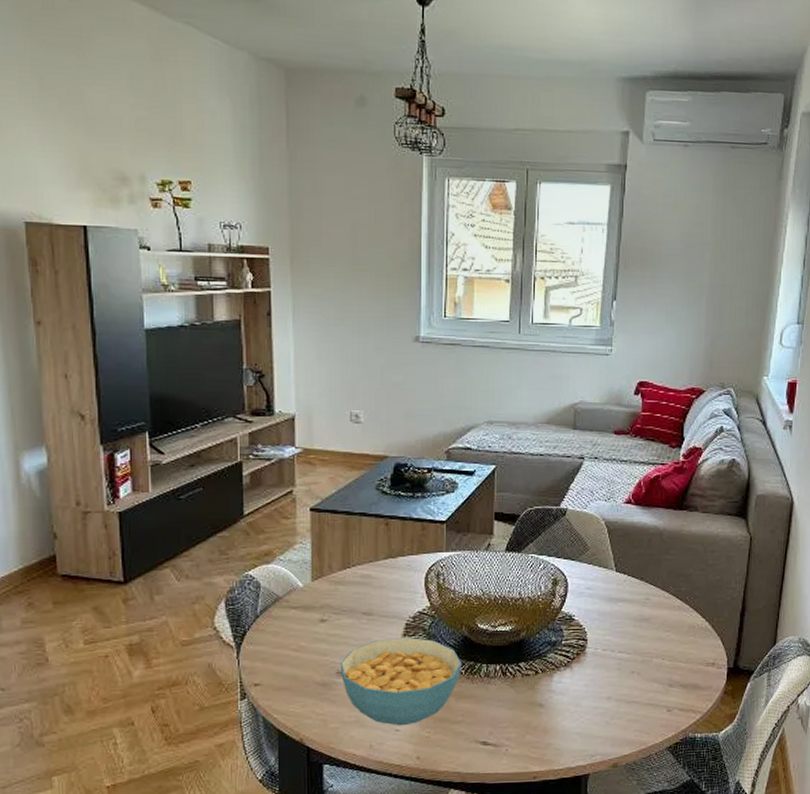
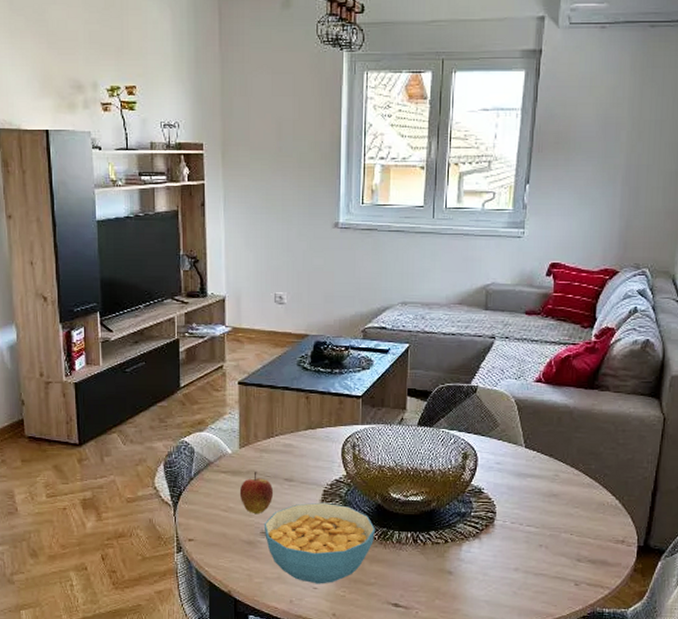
fruit: none [312,606,351,653] -> present [239,472,274,515]

